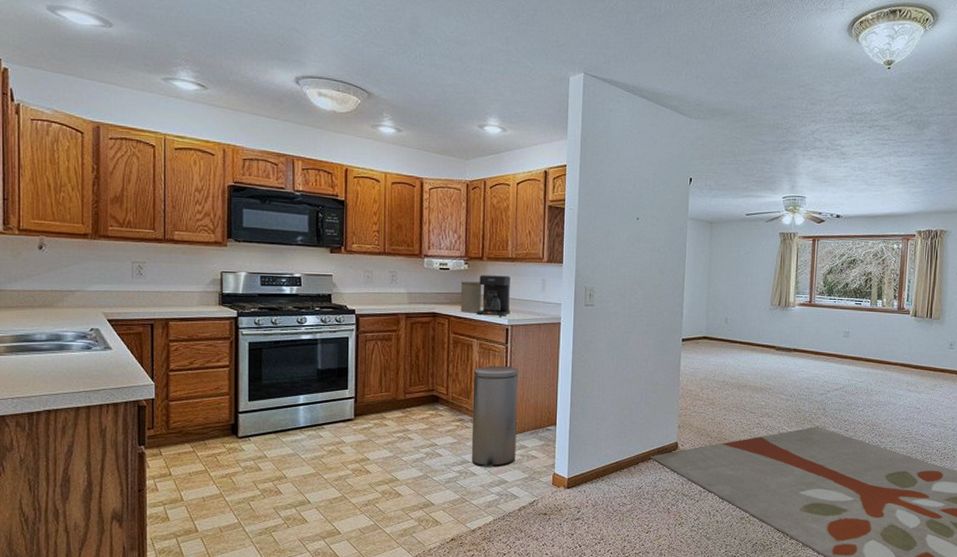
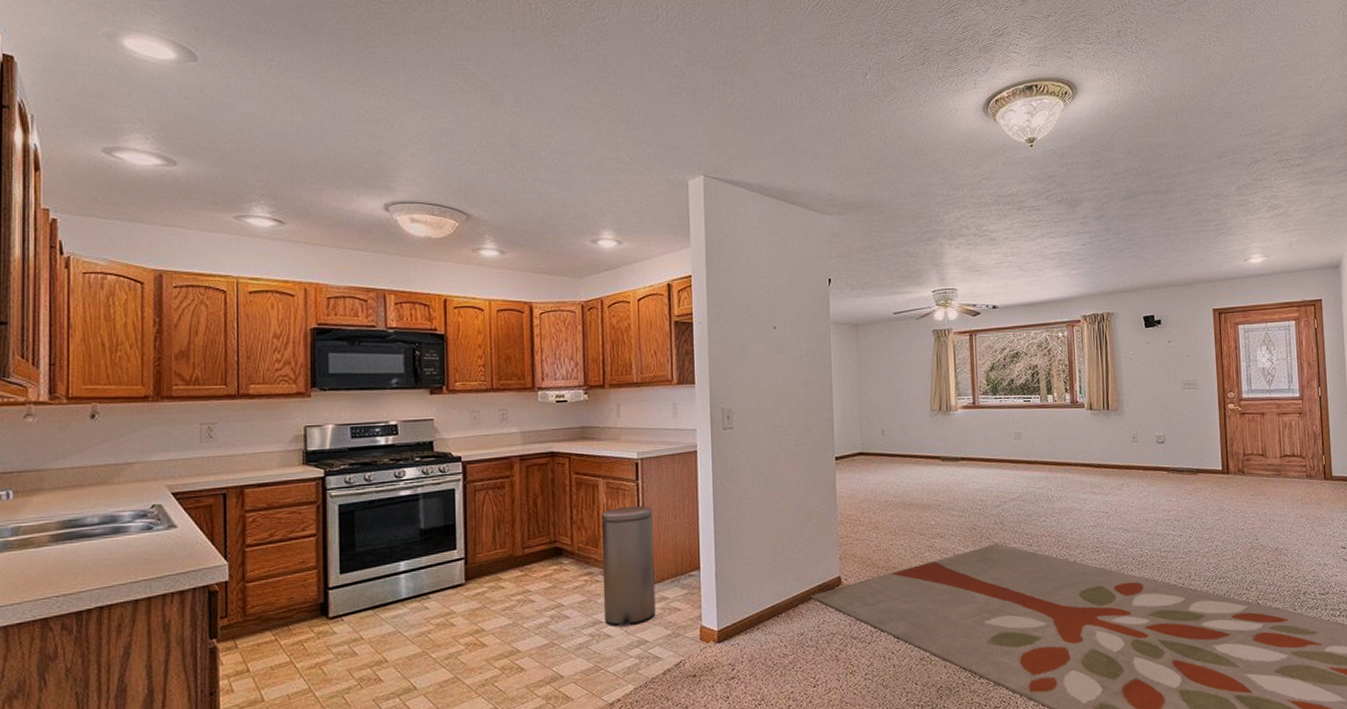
canister: present [460,281,482,313] -> none [581,413,606,449]
coffee maker: present [476,275,510,317] -> none [600,403,639,451]

